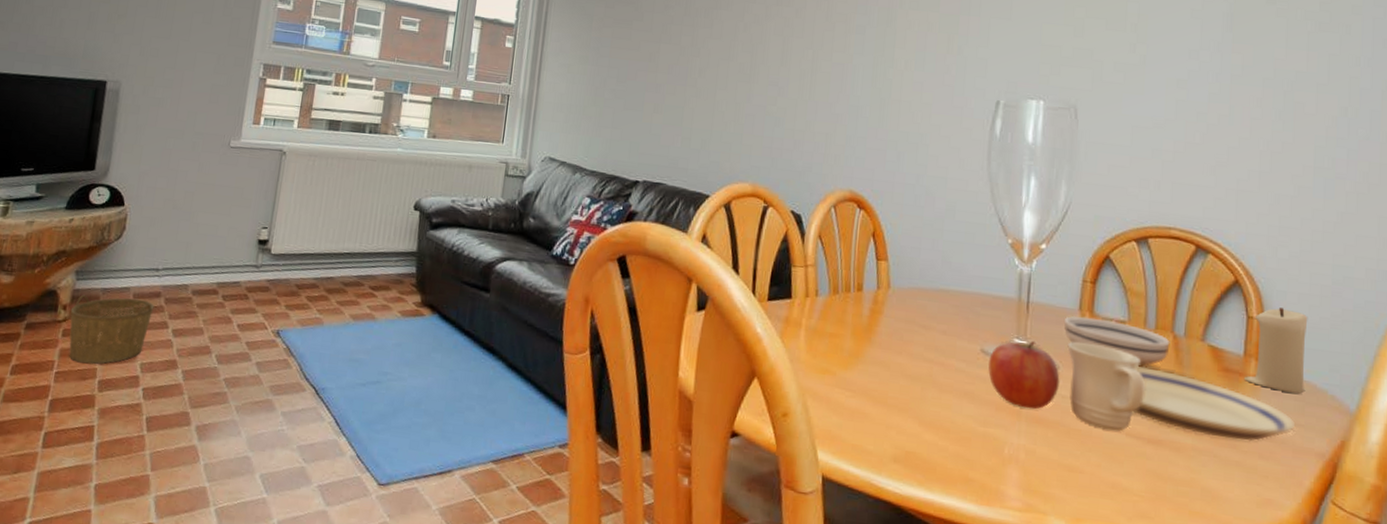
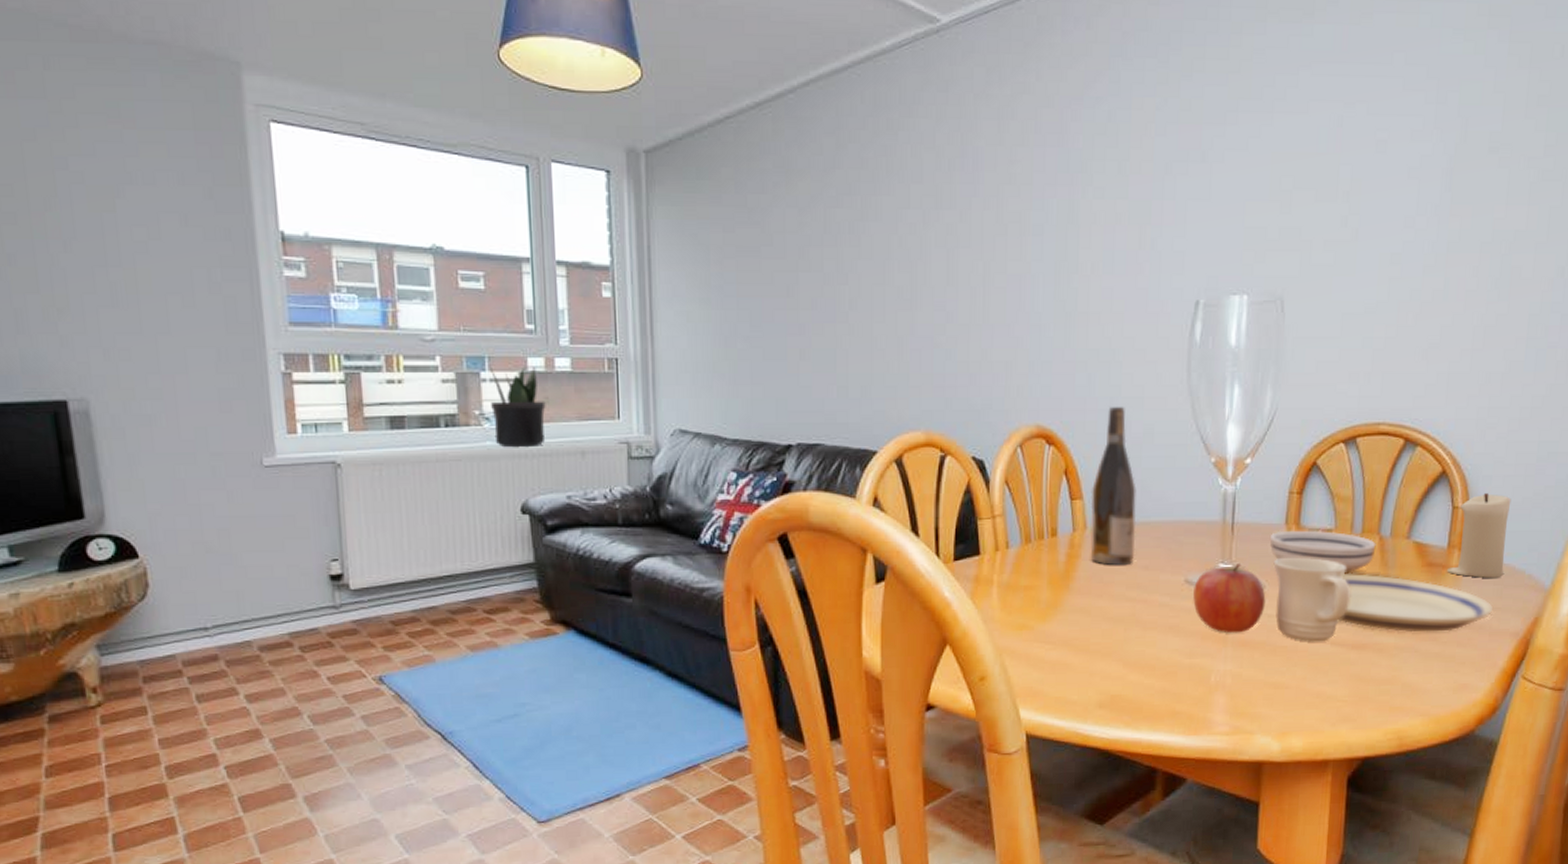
basket: present [69,294,155,365] -> none [103,666,214,751]
planter: none [405,90,449,157] -> present [489,364,546,448]
wine bottle: none [892,182,938,326] -> present [1090,406,1137,565]

